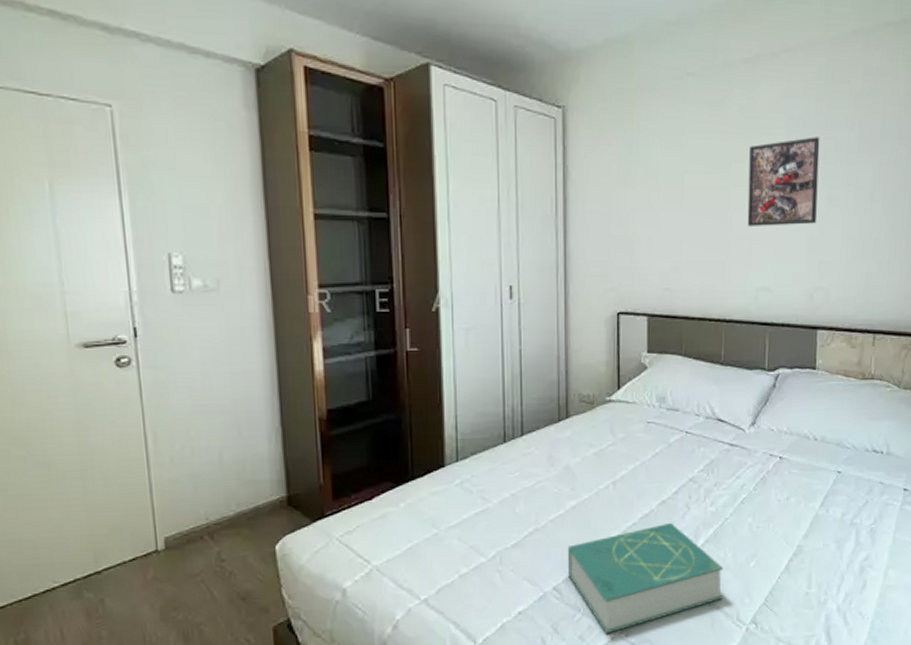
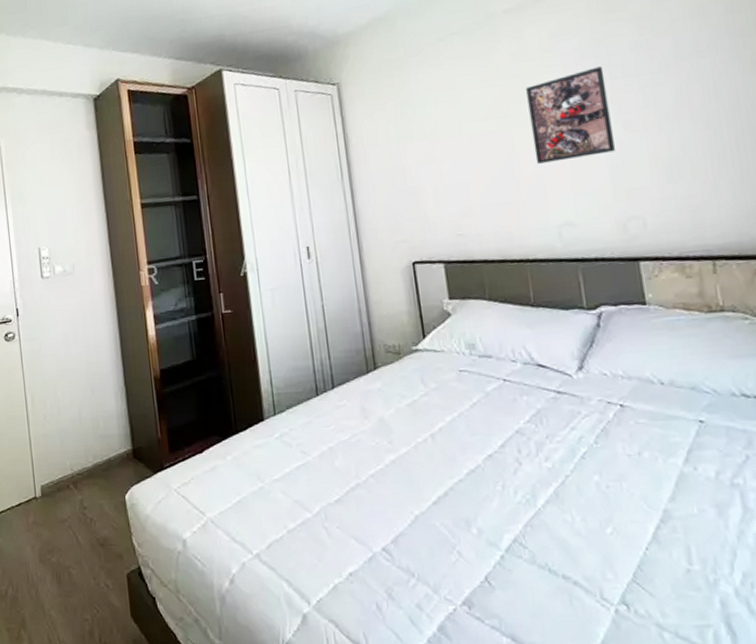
book: present [567,522,724,634] -> none [391,479,579,605]

